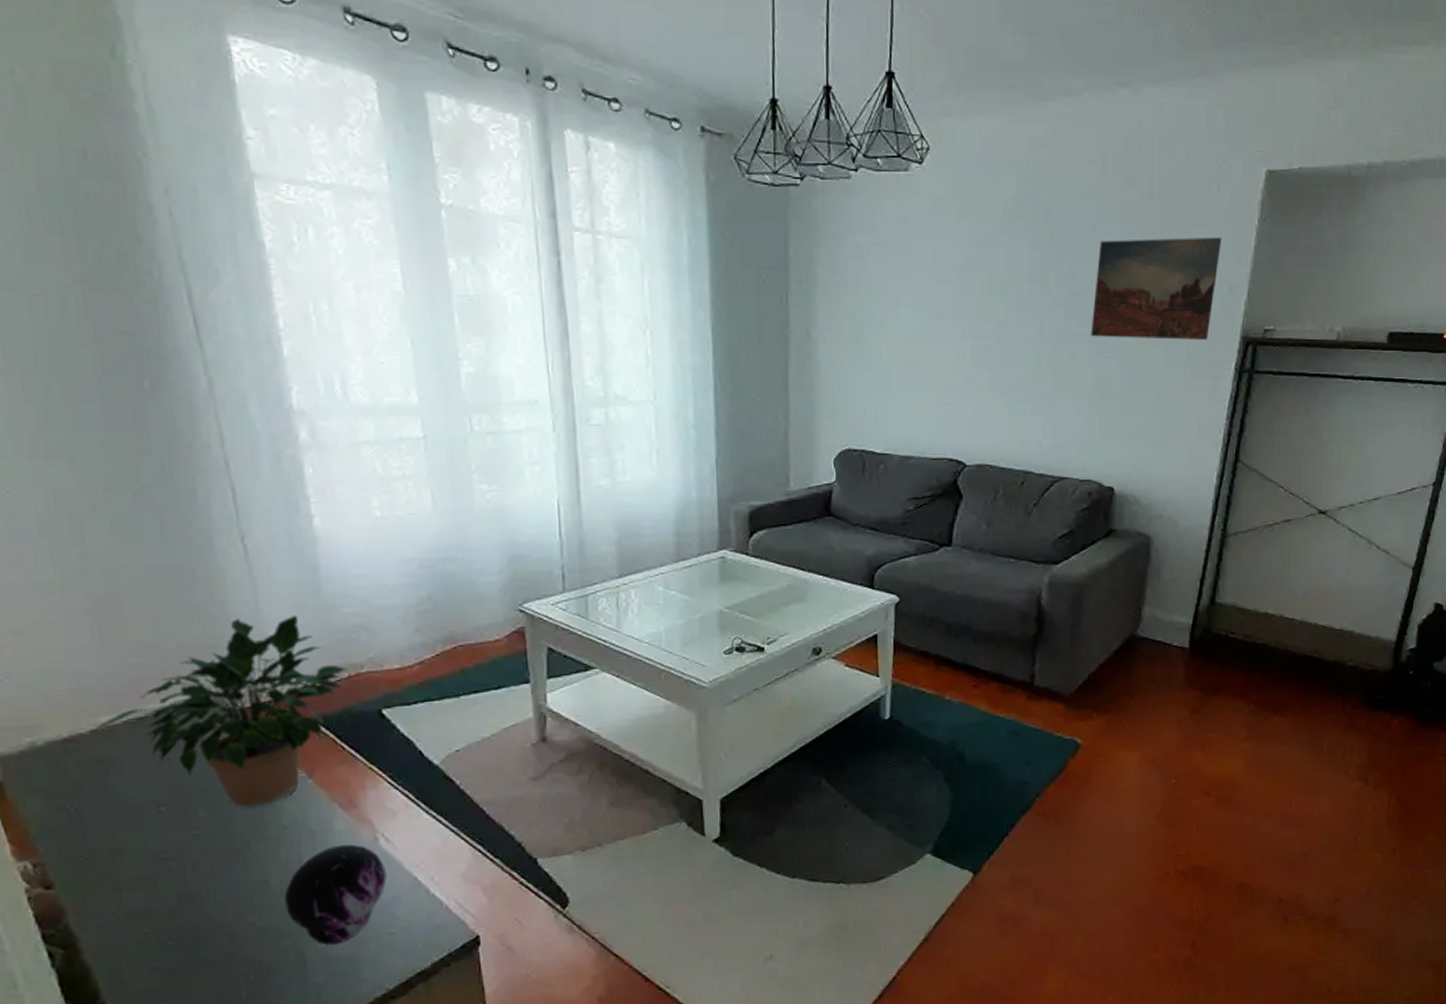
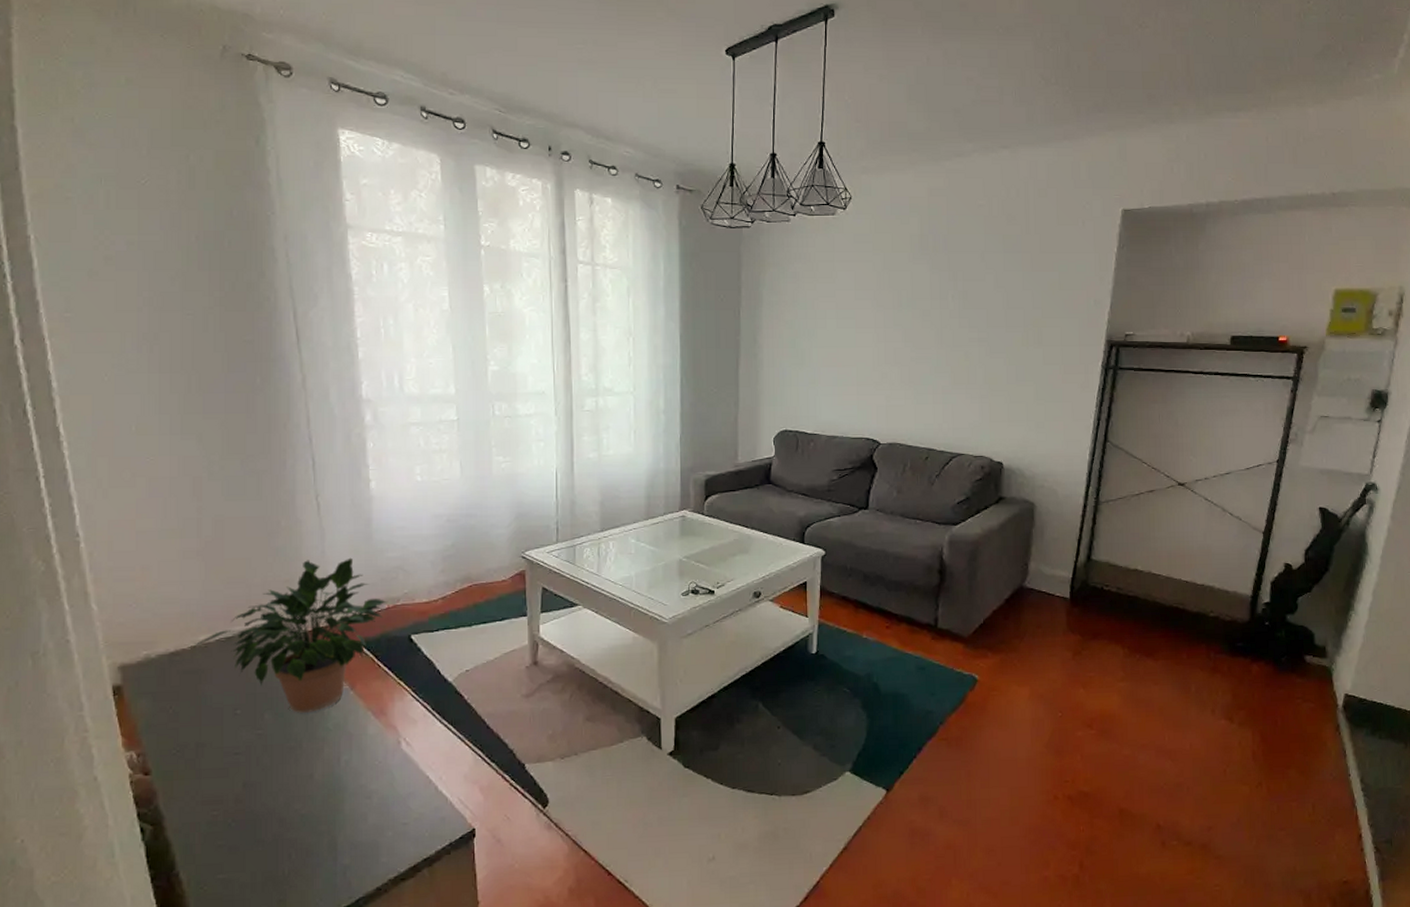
decorative orb: present [284,844,387,945] -> none [325,746,405,832]
wall art: present [1091,237,1222,340] -> none [981,261,1088,343]

